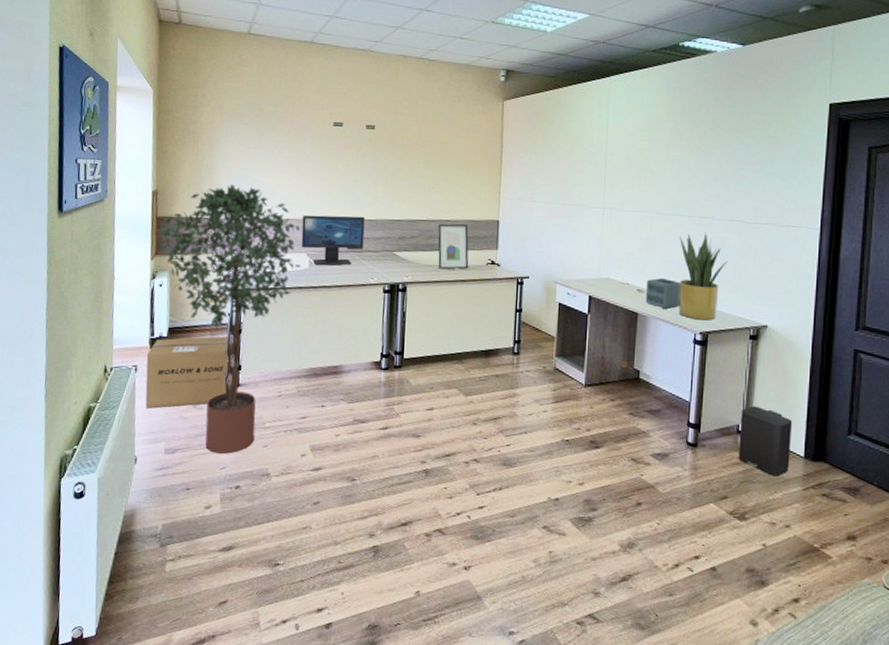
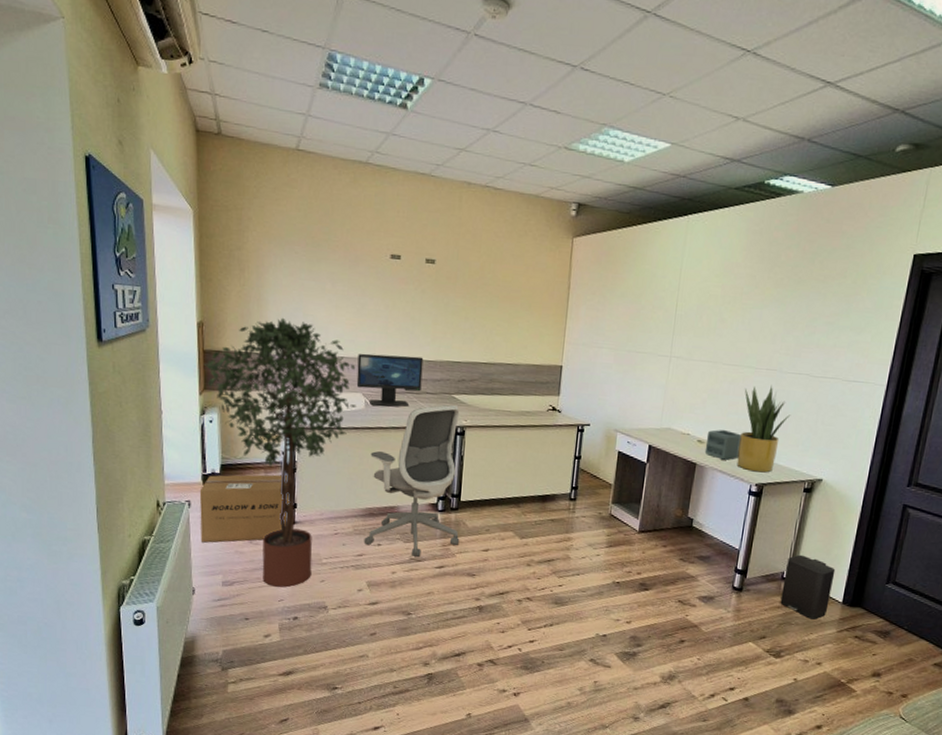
office chair: none [307,261,404,418] -> present [364,404,460,557]
picture frame: present [437,223,469,270] -> none [498,367,531,415]

